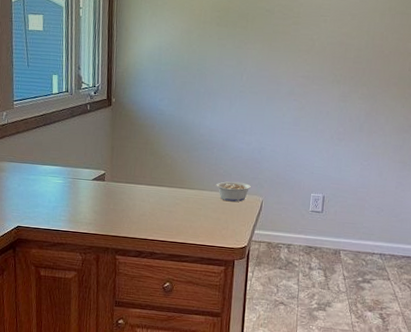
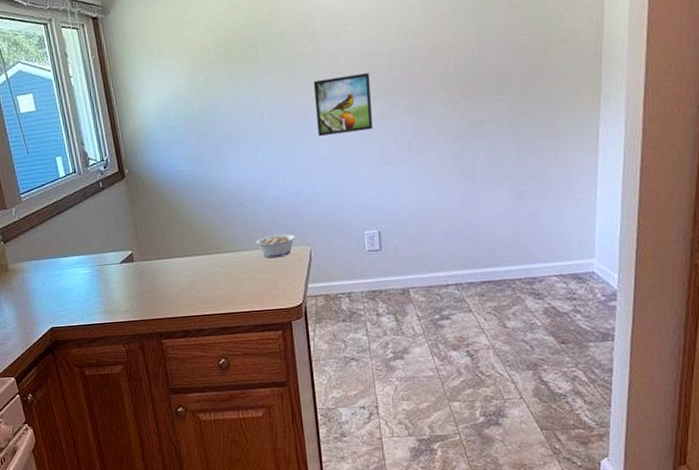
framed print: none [286,56,338,108] -> present [313,73,373,136]

